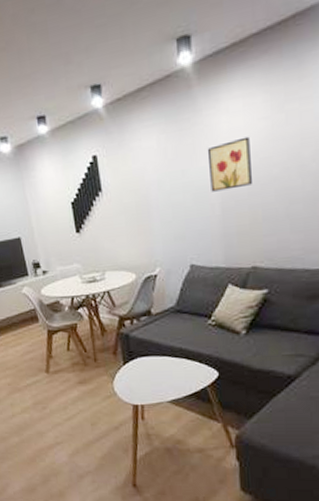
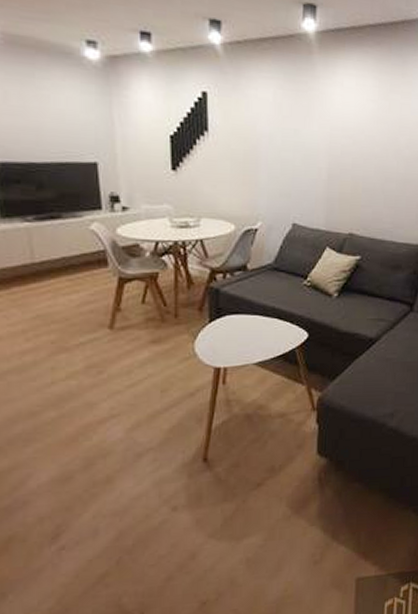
wall art: present [207,136,252,192] -> none [320,112,358,158]

